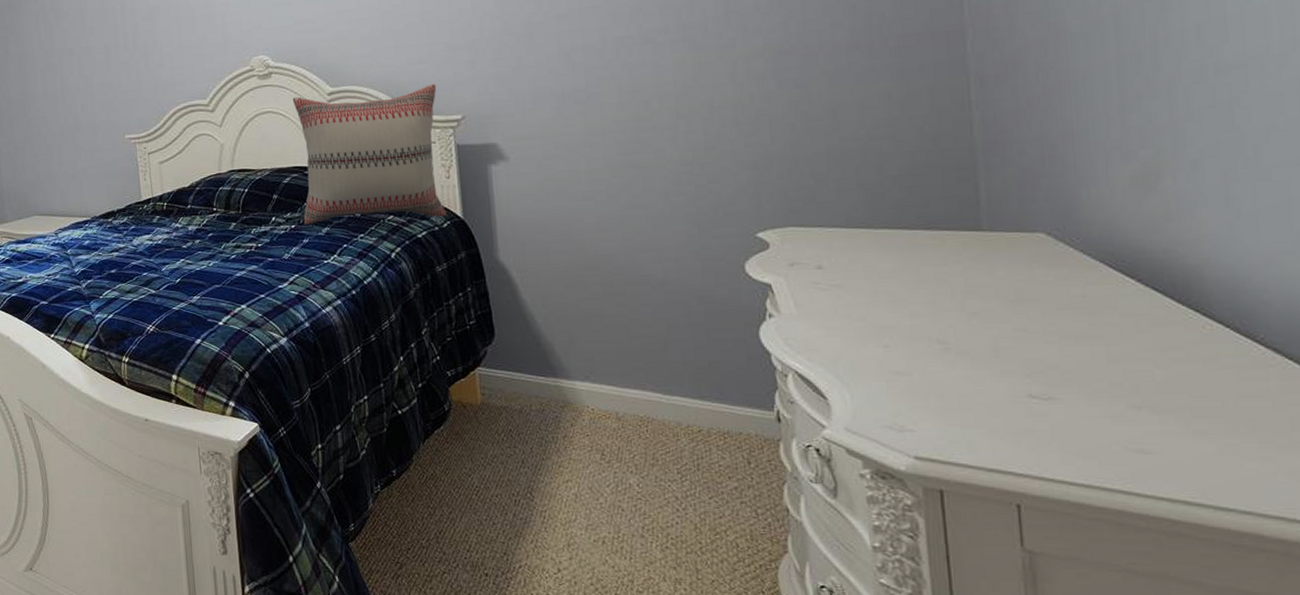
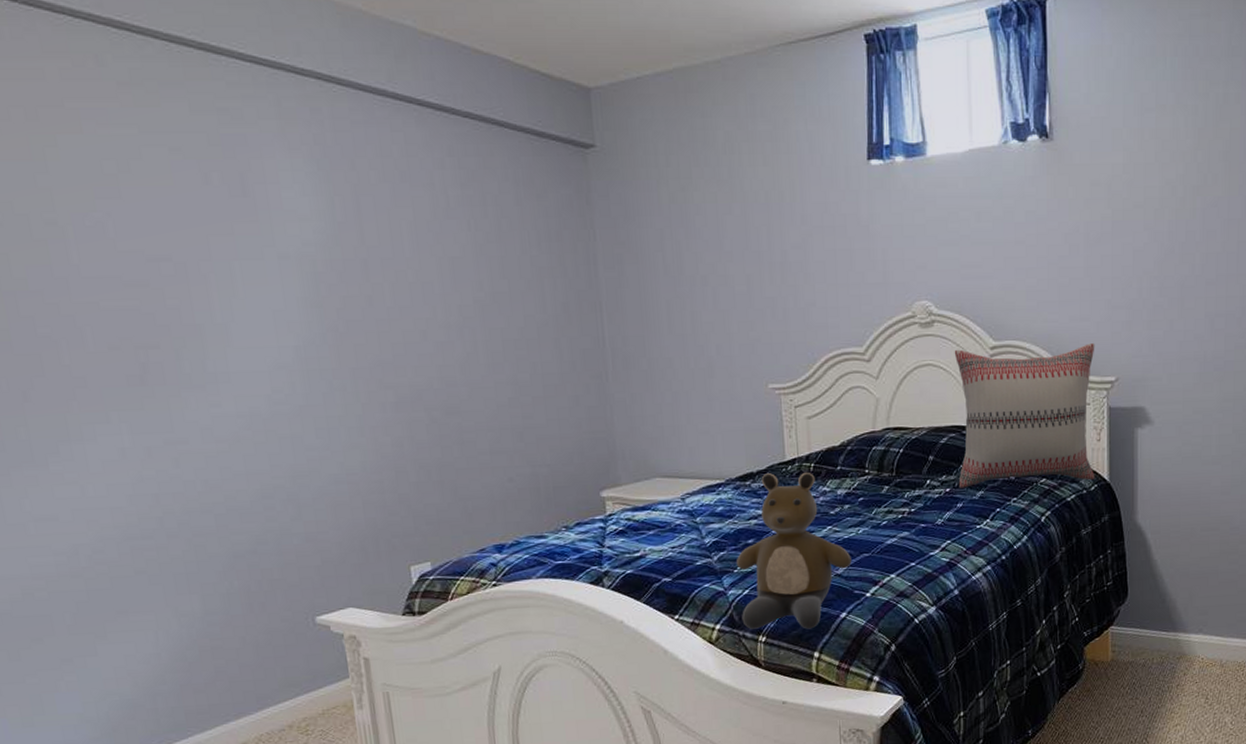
bear: none [101,210,204,353] -> present [736,472,852,629]

